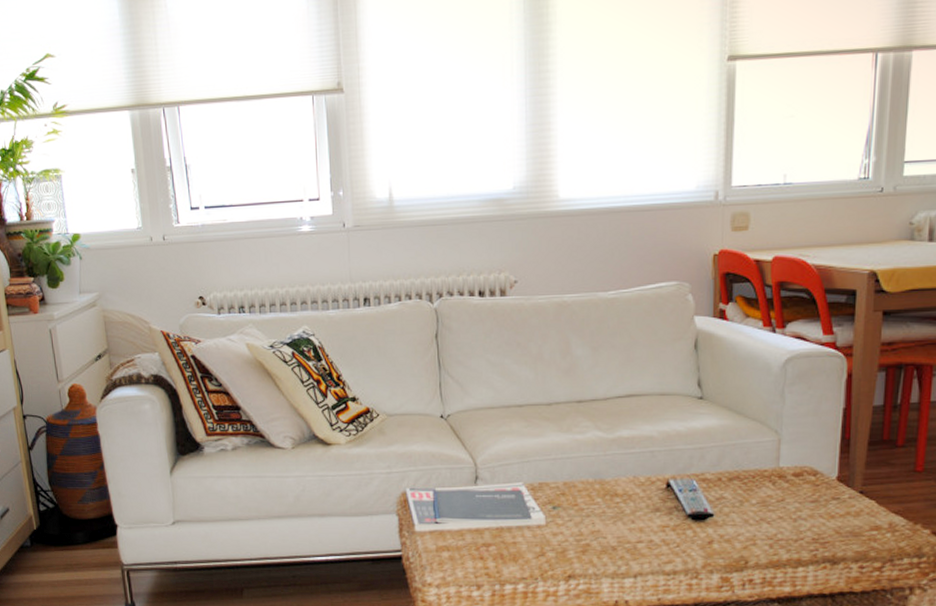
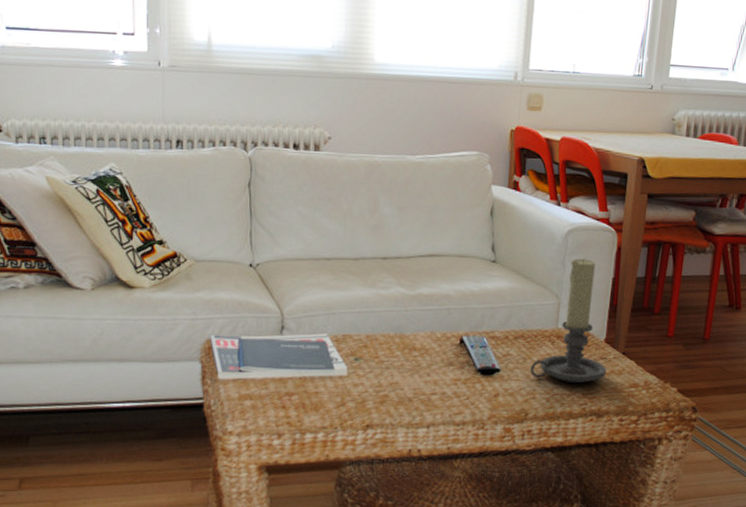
candle holder: none [749,388,840,528] -> present [530,258,606,384]

